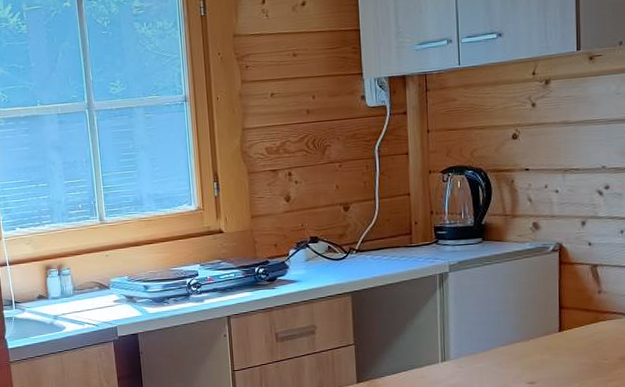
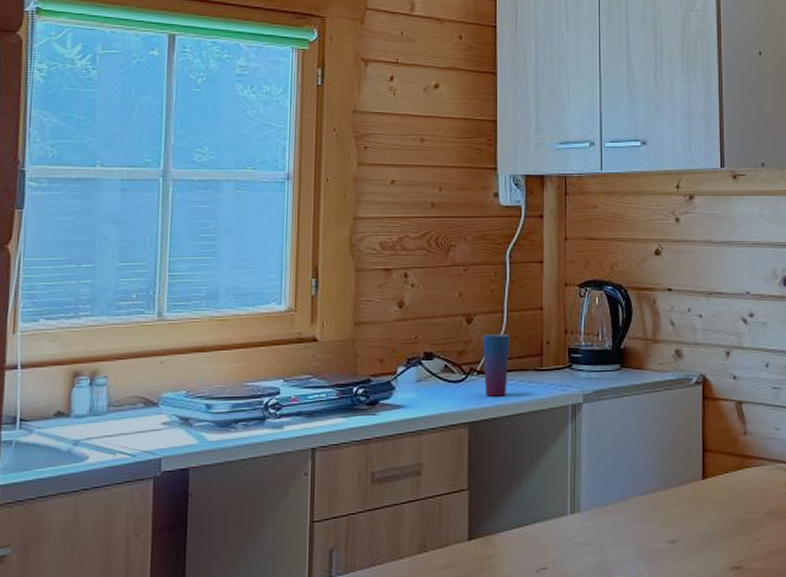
cup: none [358,218,383,270] -> present [482,334,510,397]

